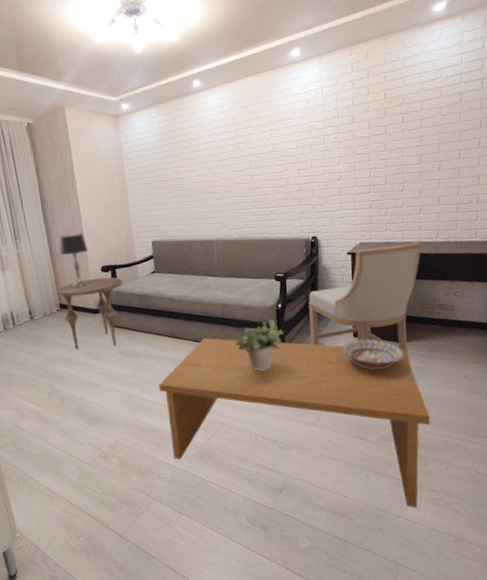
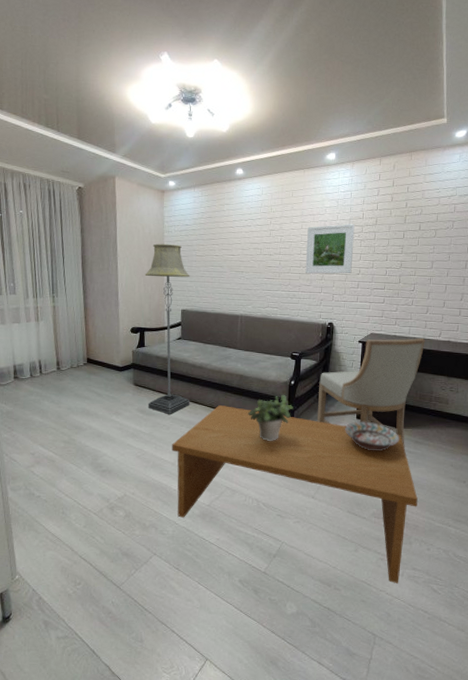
side table: present [57,277,122,349] -> none [87,338,149,404]
table lamp: present [59,233,89,288] -> none [94,294,121,345]
floor lamp: none [108,172,173,354] -> present [144,244,190,414]
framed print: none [278,125,332,186] -> present [306,224,355,274]

